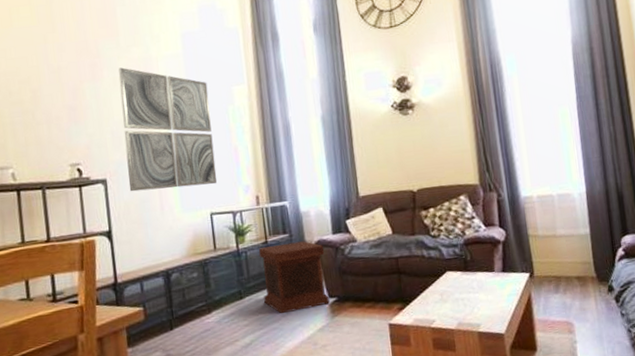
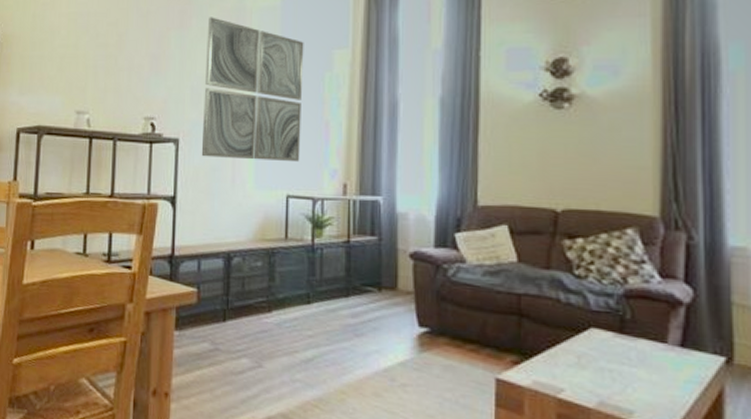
side table: present [258,241,330,314] -> none [336,247,421,334]

